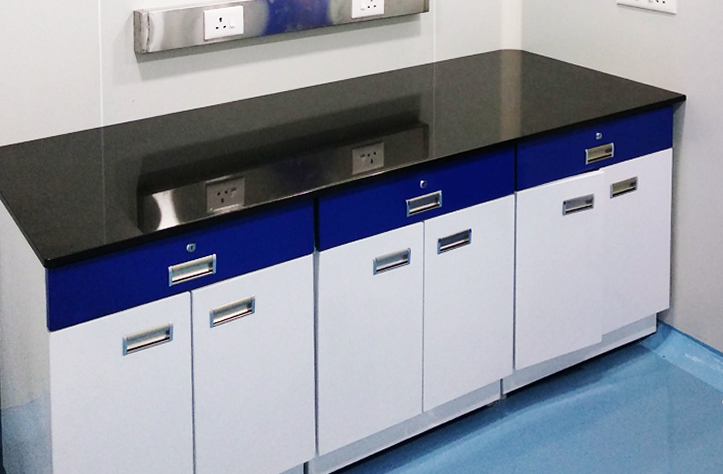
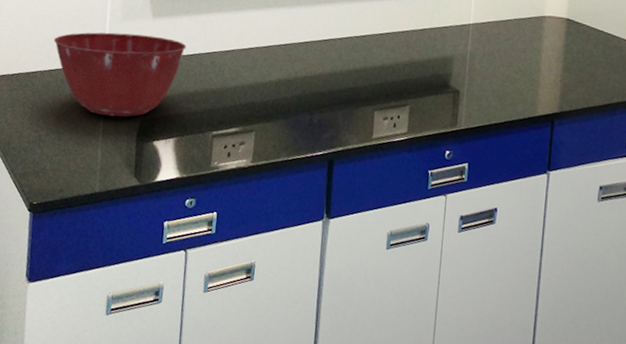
mixing bowl: none [53,98,175,175] -> present [53,32,187,117]

